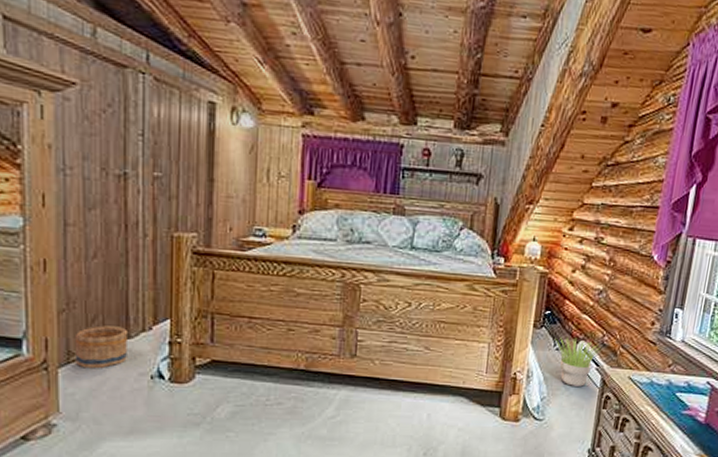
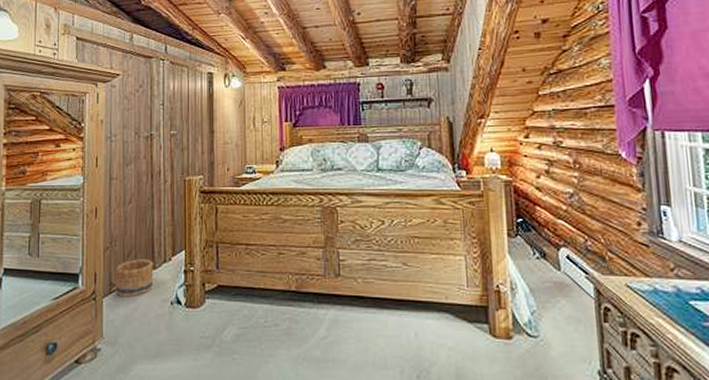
potted plant: present [555,336,601,387] -> none [534,244,586,298]

